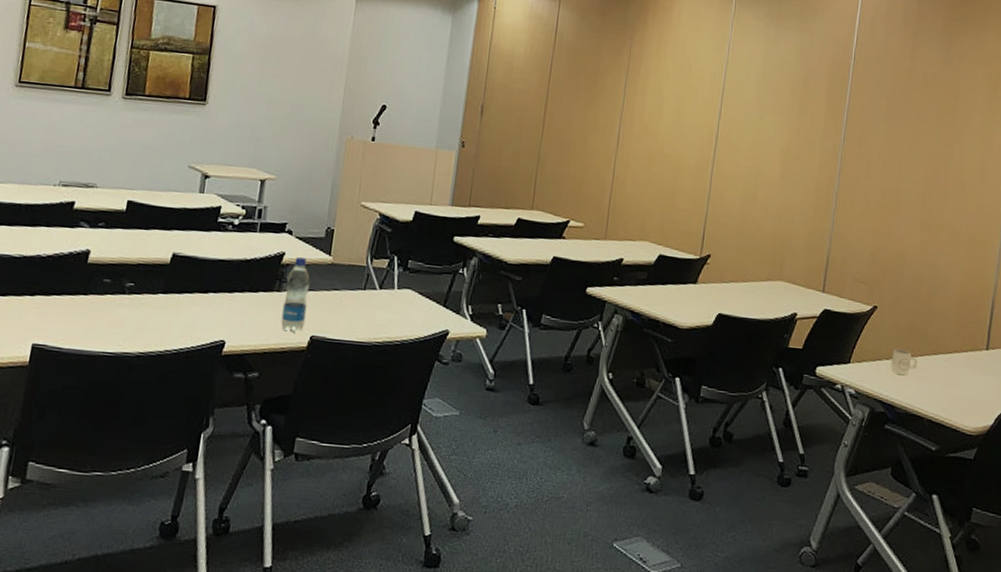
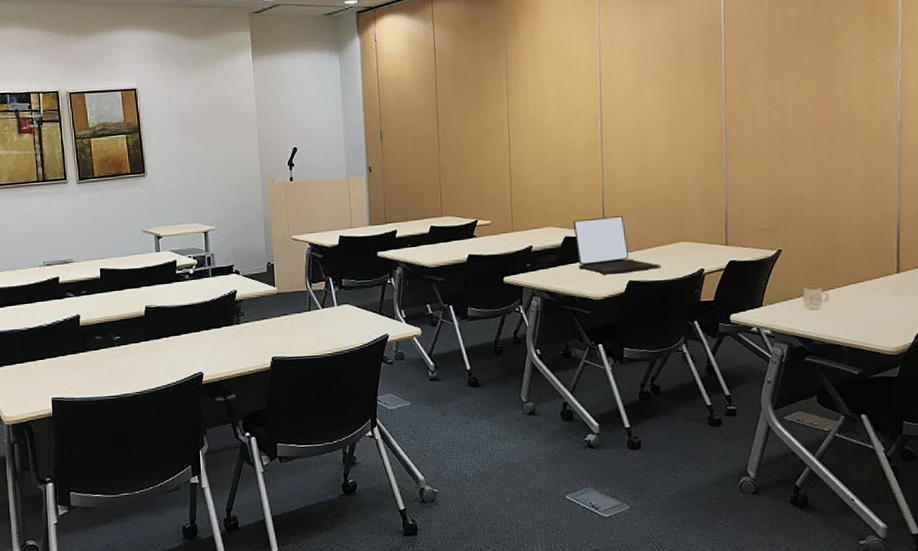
bottle: present [281,257,311,332] -> none [243,292,265,357]
laptop: none [668,238,755,305] -> present [574,216,662,275]

